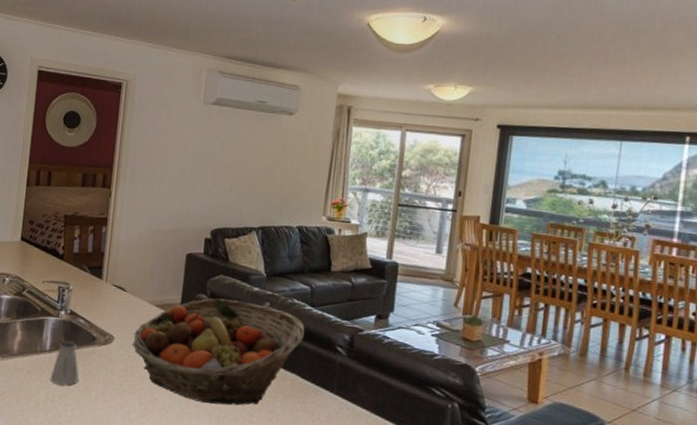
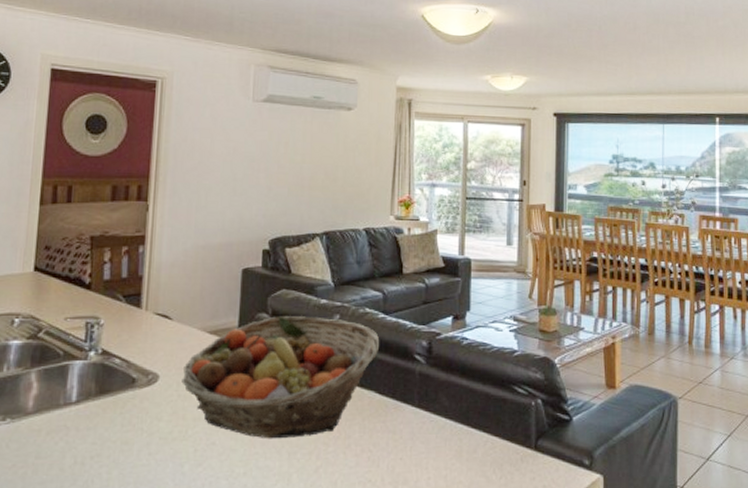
saltshaker: present [50,340,80,385] -> none [78,386,117,442]

